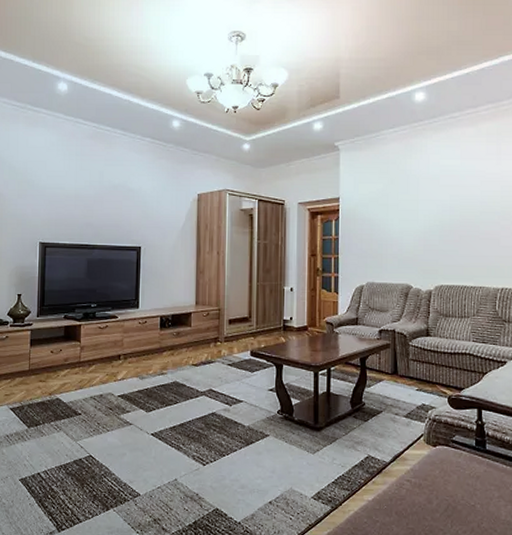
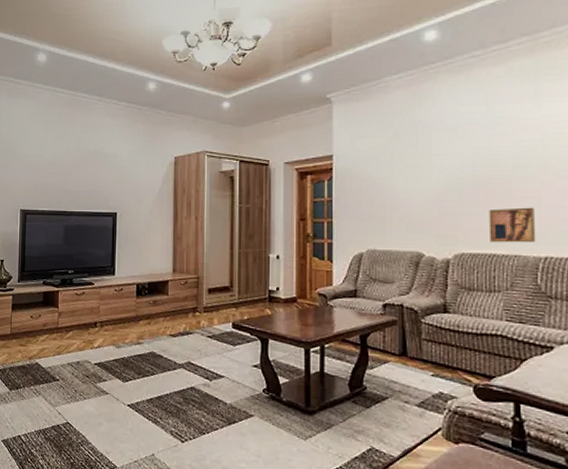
wall art: none [461,247,496,277] -> present [489,207,536,243]

